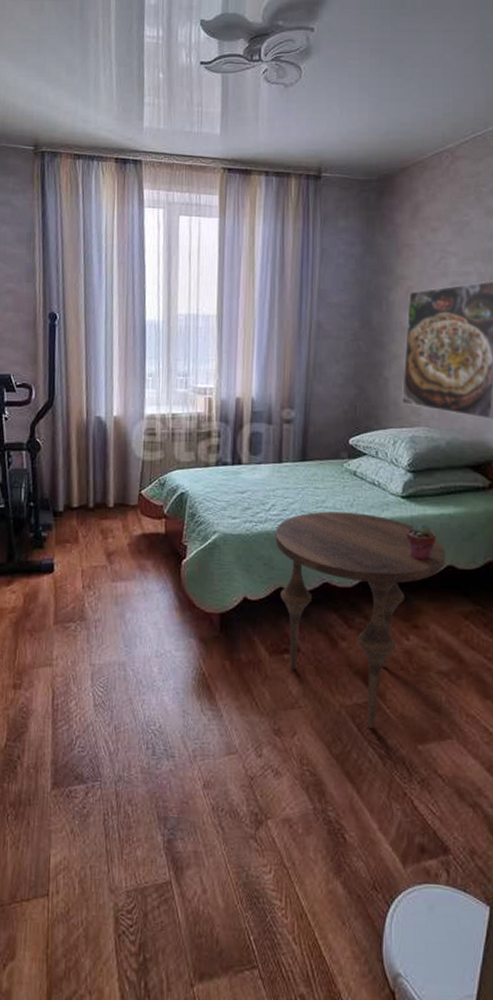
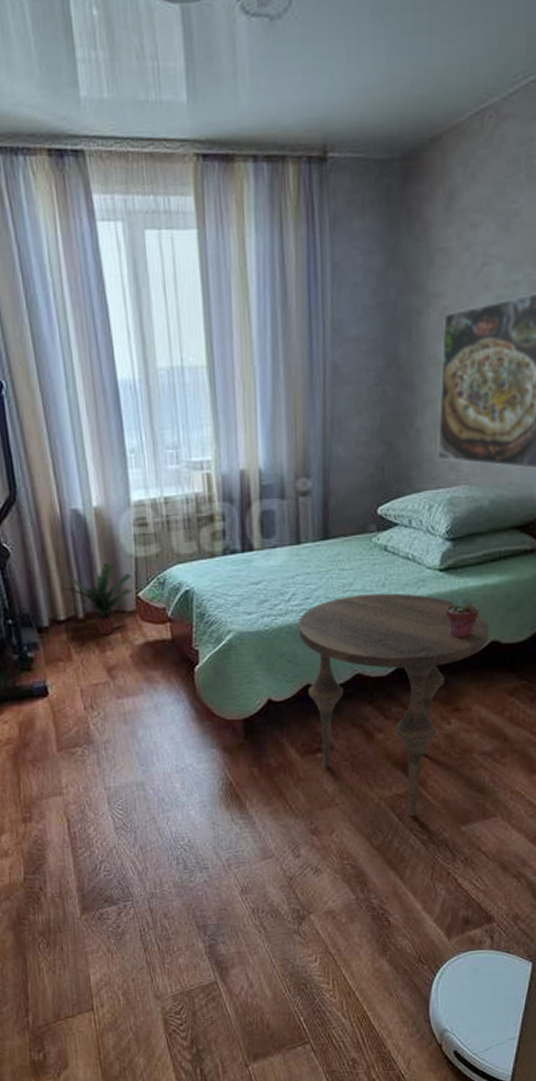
potted plant: none [72,463,138,524] -> present [51,563,132,635]

